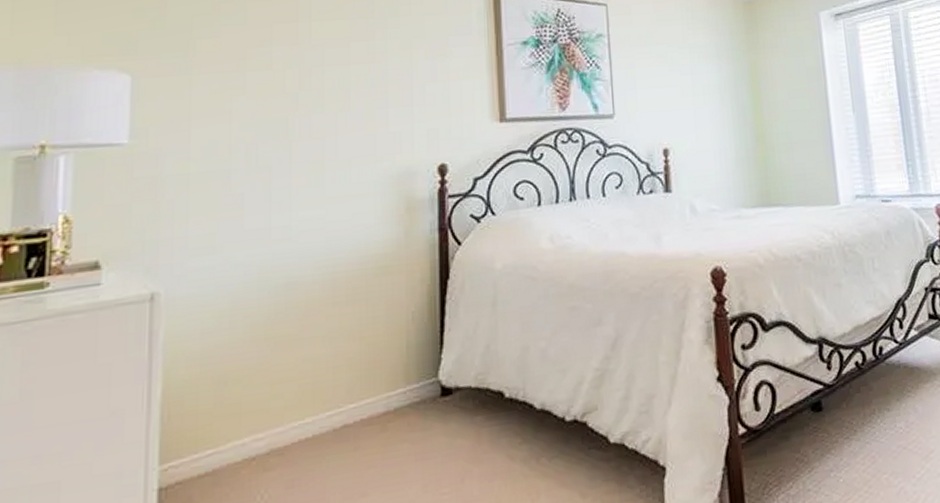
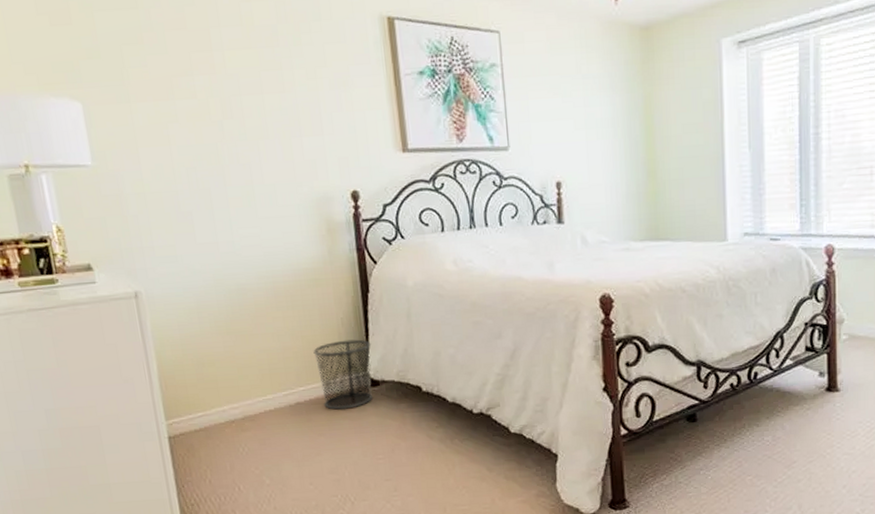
waste bin: none [373,337,446,432] -> present [313,339,373,410]

